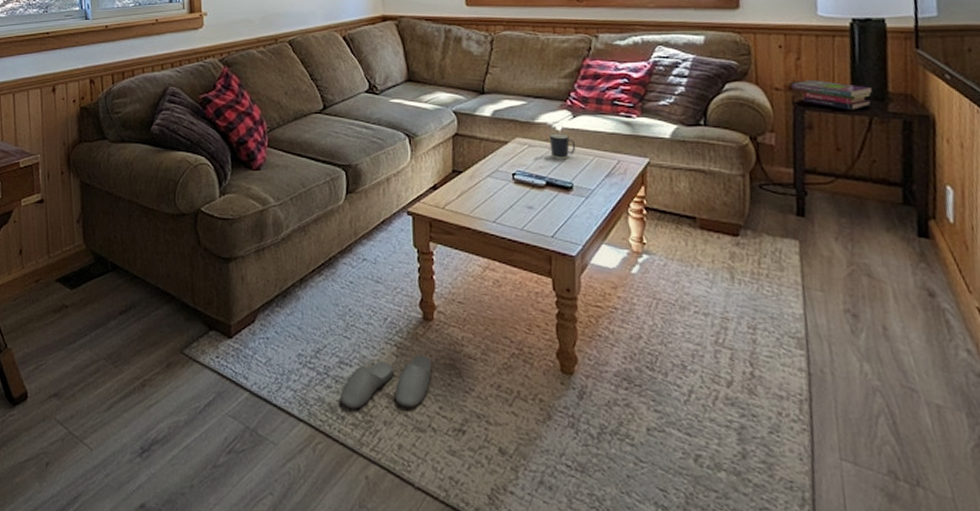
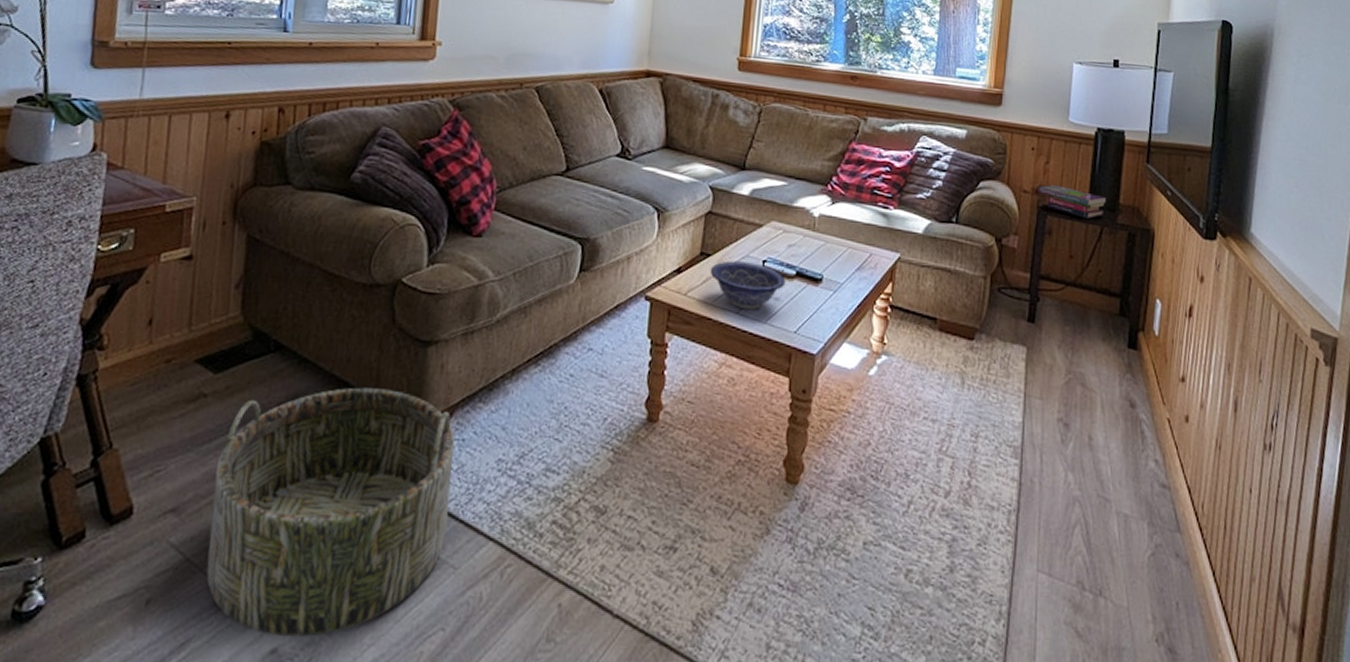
basket: none [82,297,264,496] -> present [206,387,455,638]
slippers: present [339,356,432,409] -> none [540,462,650,525]
decorative bowl: none [463,176,537,219] -> present [710,261,786,310]
mug: present [549,133,576,160] -> none [804,219,831,249]

